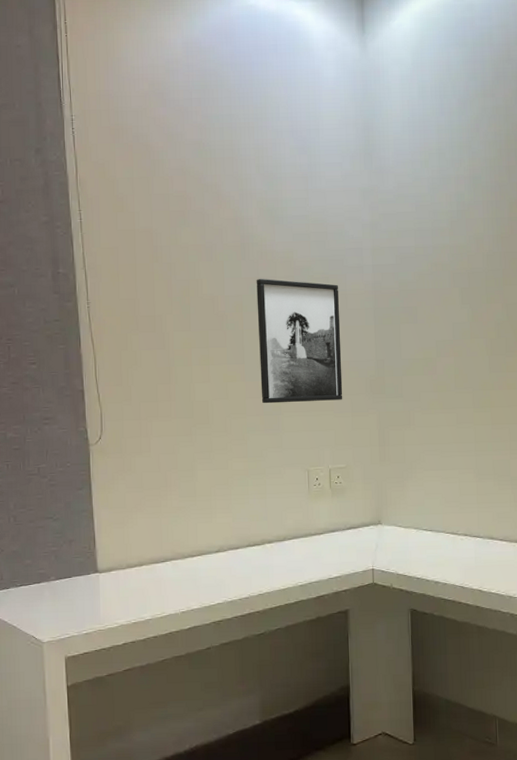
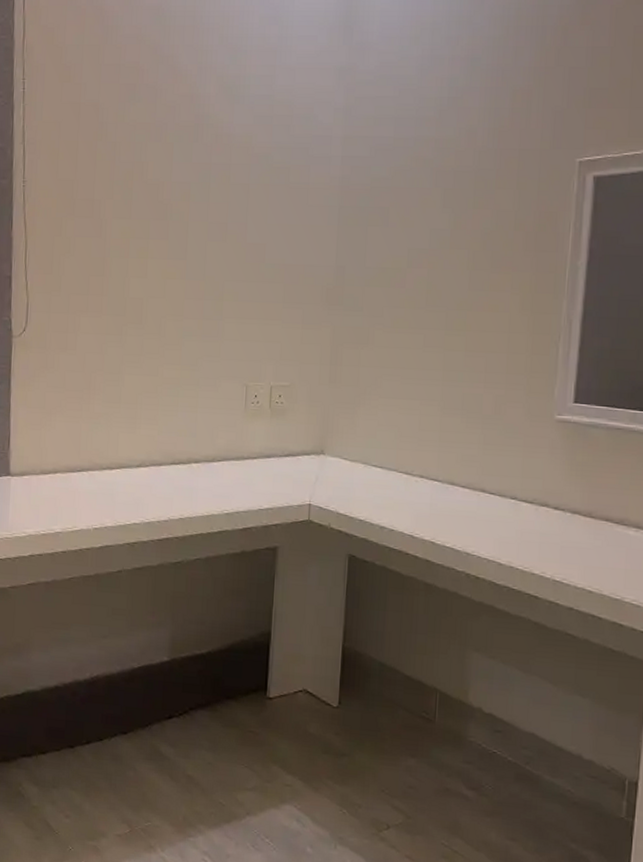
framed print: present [256,278,343,404] -> none [201,164,300,309]

